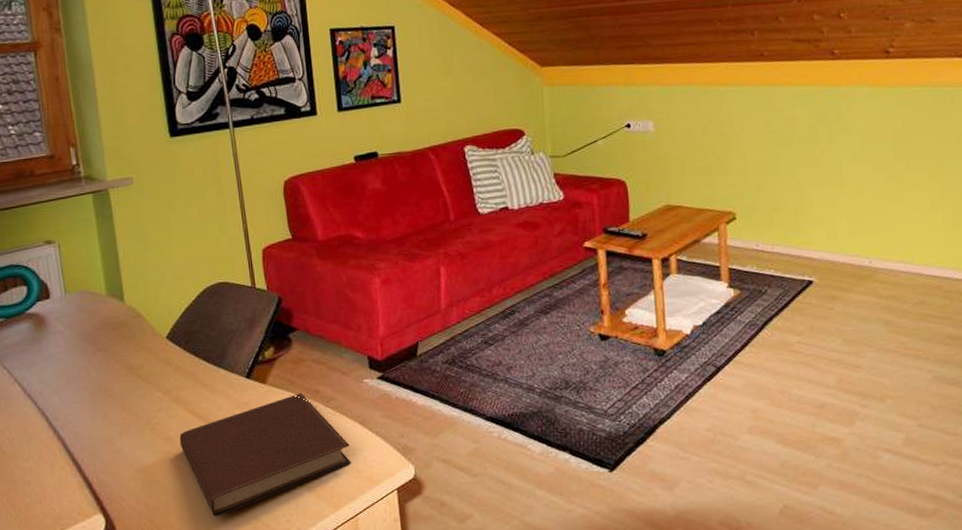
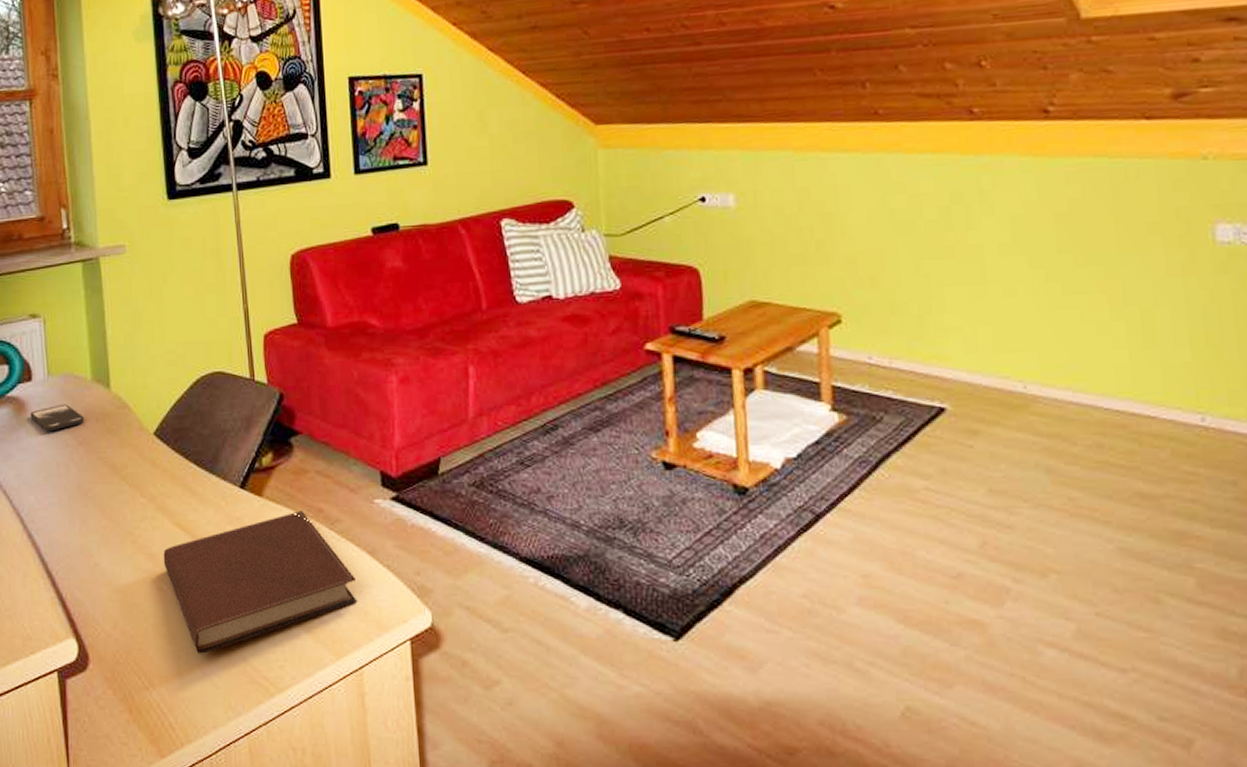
smartphone: none [50,317,101,341] -> present [30,404,84,431]

